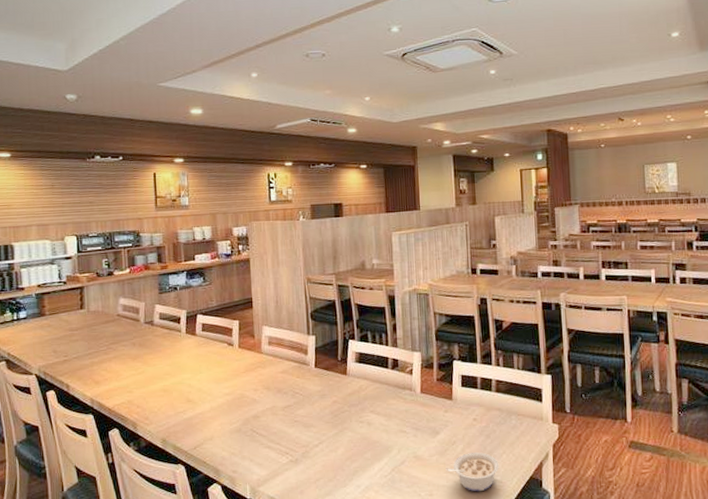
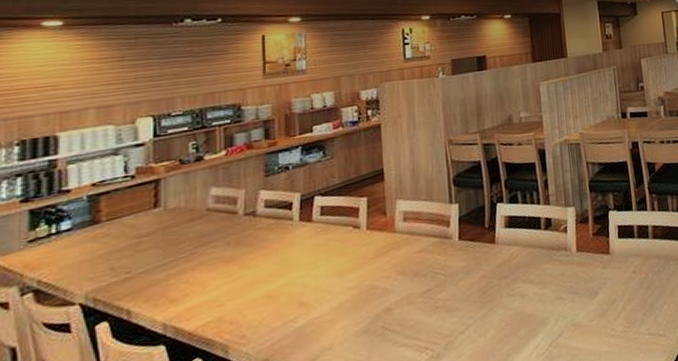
legume: present [446,452,499,492] -> none [607,306,662,353]

